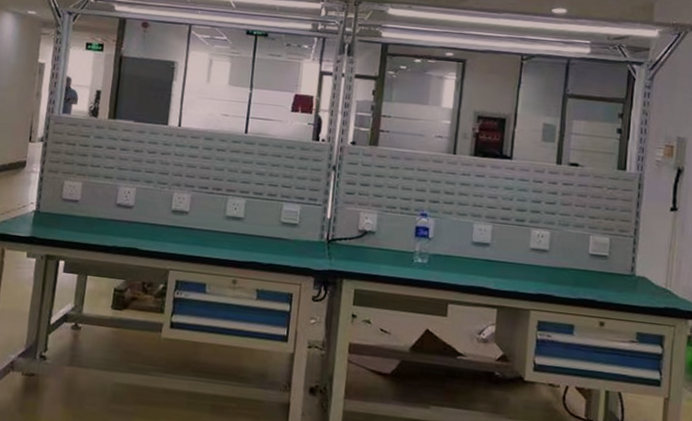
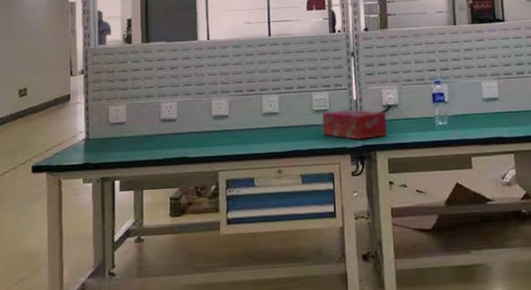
tissue box: none [287,225,361,265] -> present [322,109,388,141]

